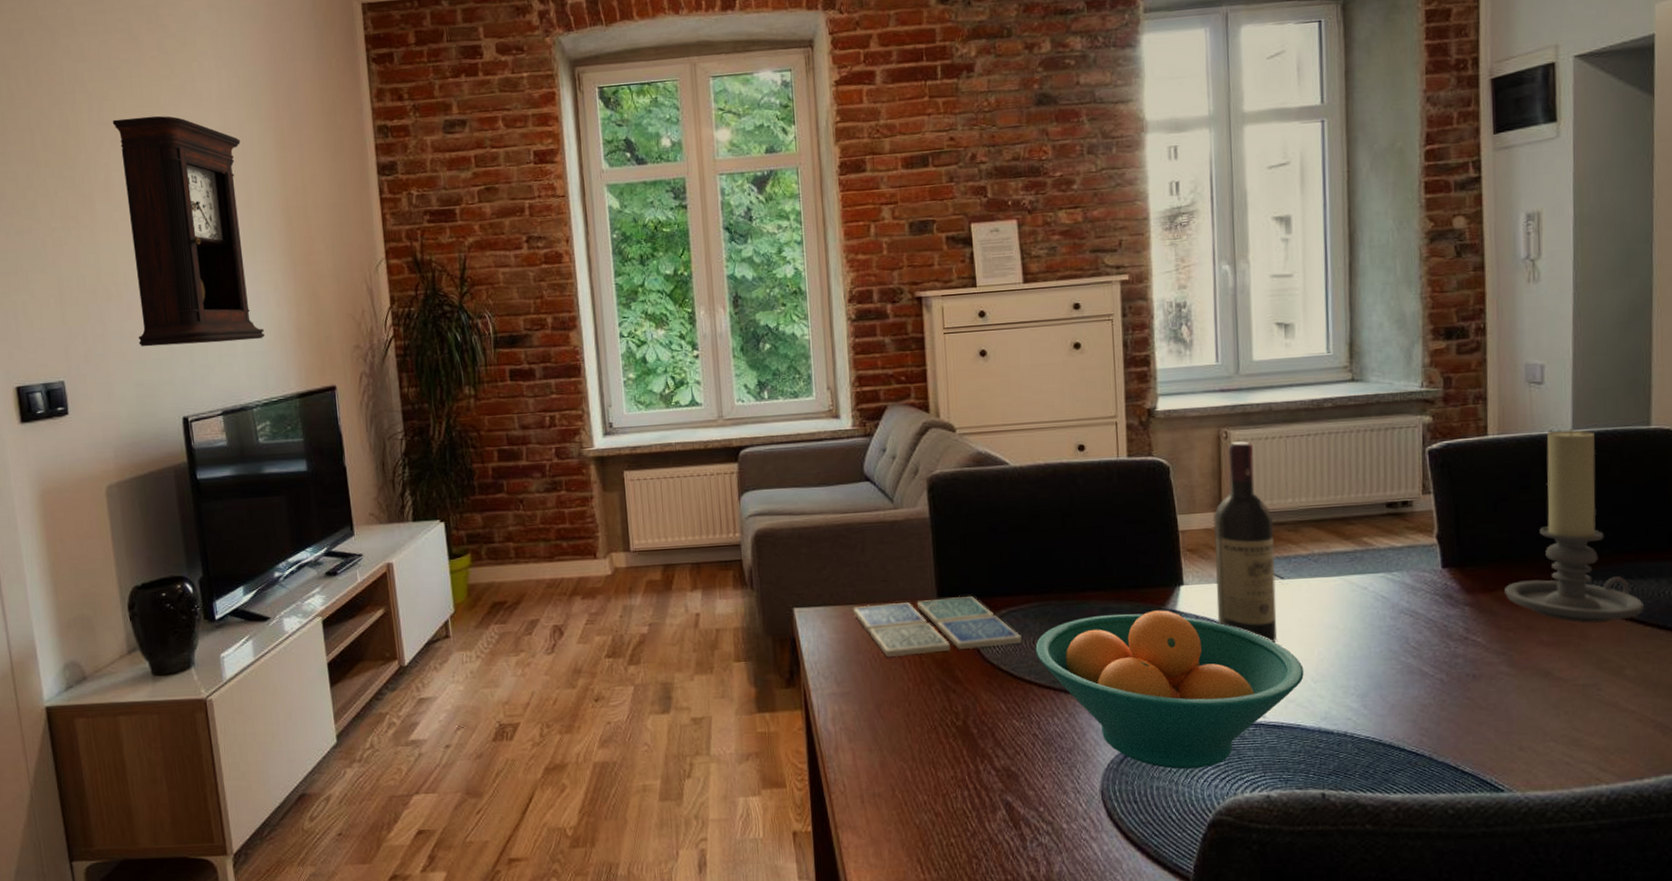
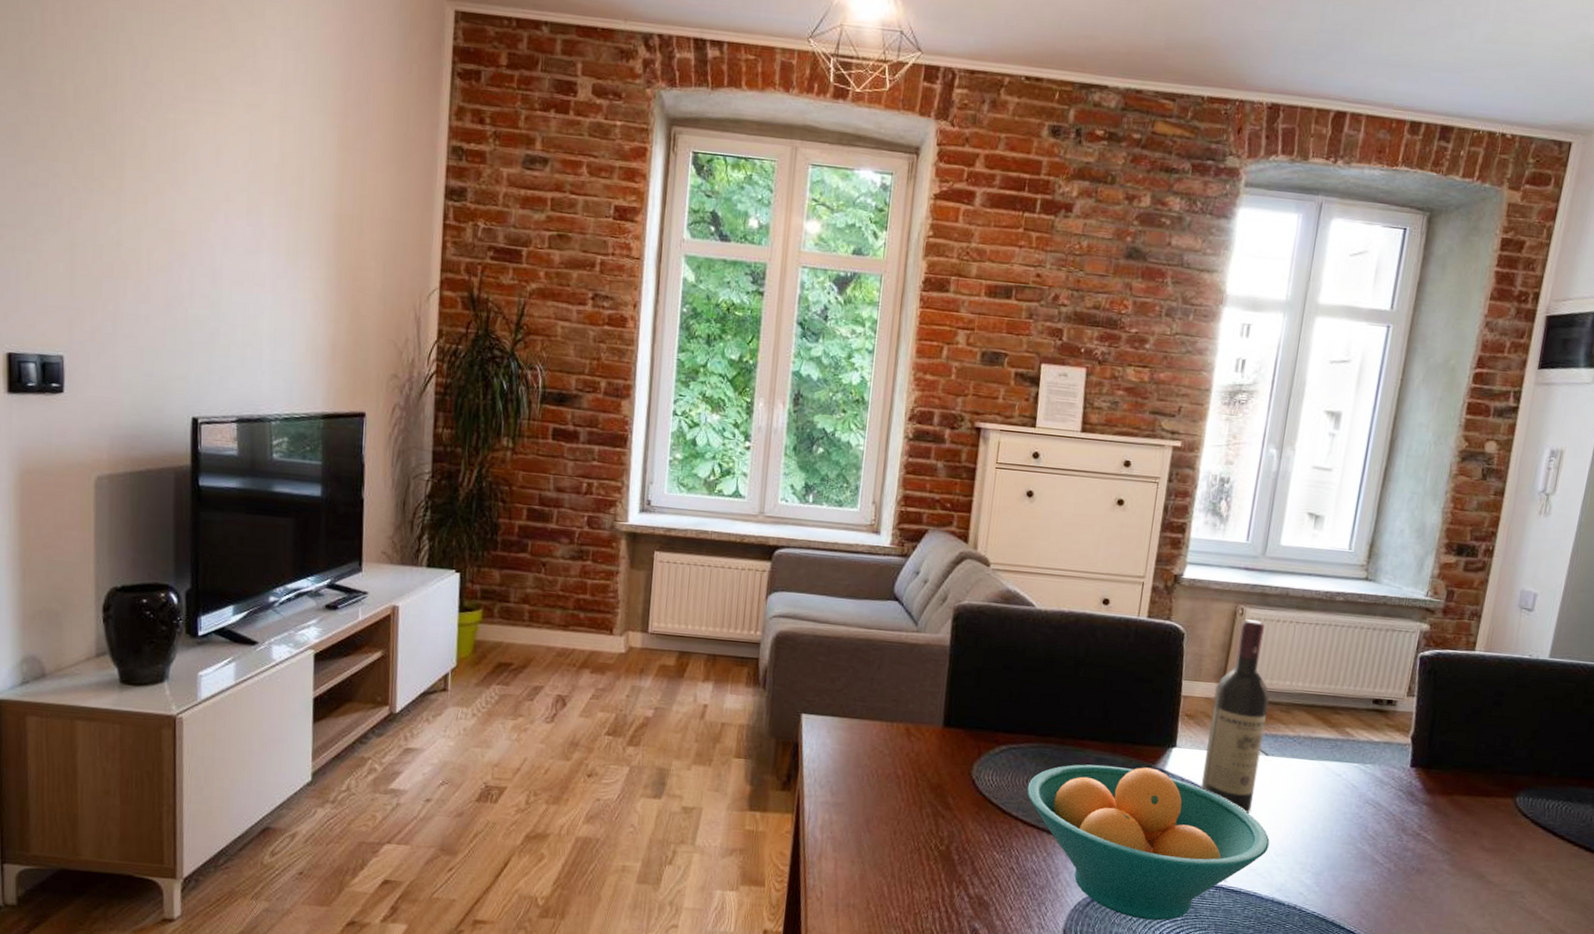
pendulum clock: present [112,115,264,347] -> none [154,81,299,350]
drink coaster: present [852,596,1022,657] -> none [858,721,1016,780]
candle holder: present [1504,428,1645,623] -> none [1460,656,1577,838]

